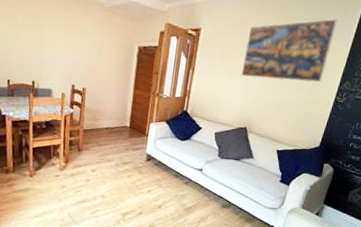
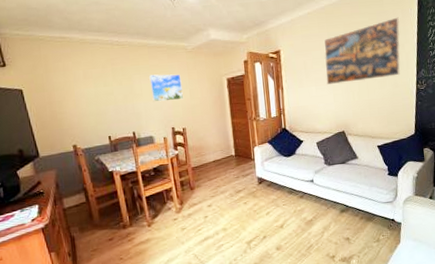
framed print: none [58,26,92,59] -> present [149,74,184,102]

